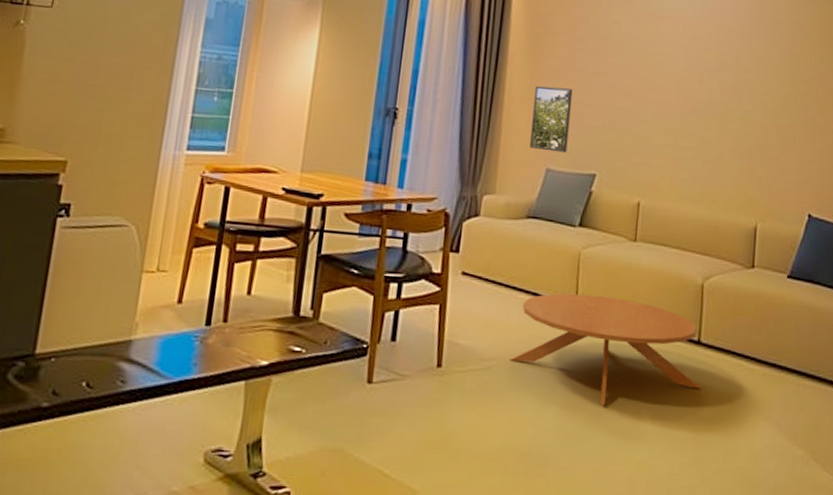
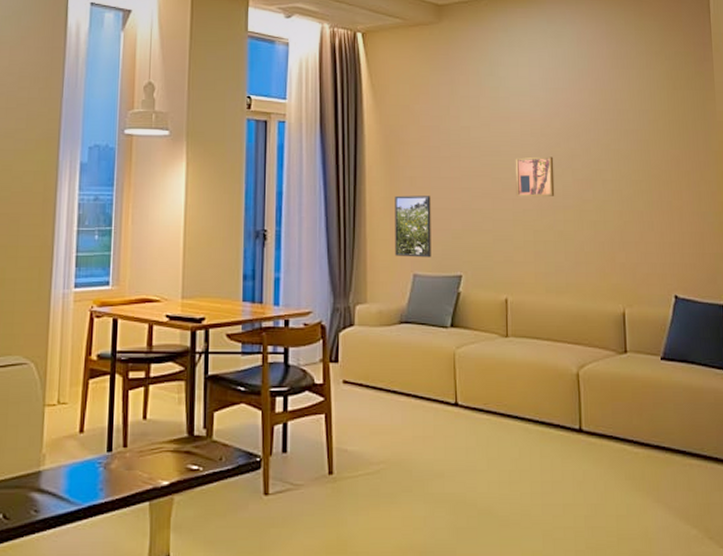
coffee table: present [509,293,702,406] -> none [397,392,588,500]
wall art: none [660,58,703,102] -> present [515,156,555,197]

